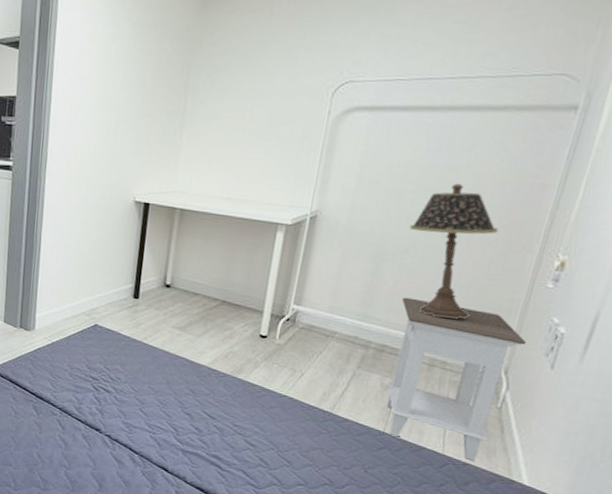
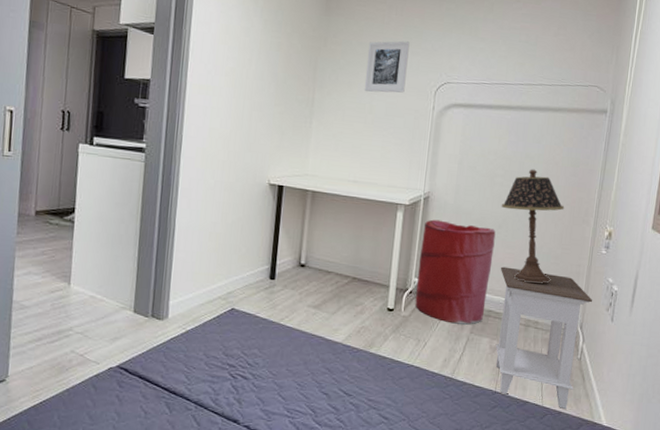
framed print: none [244,34,304,98] -> present [364,41,410,93]
laundry hamper: none [292,241,400,359] -> present [415,219,496,325]

